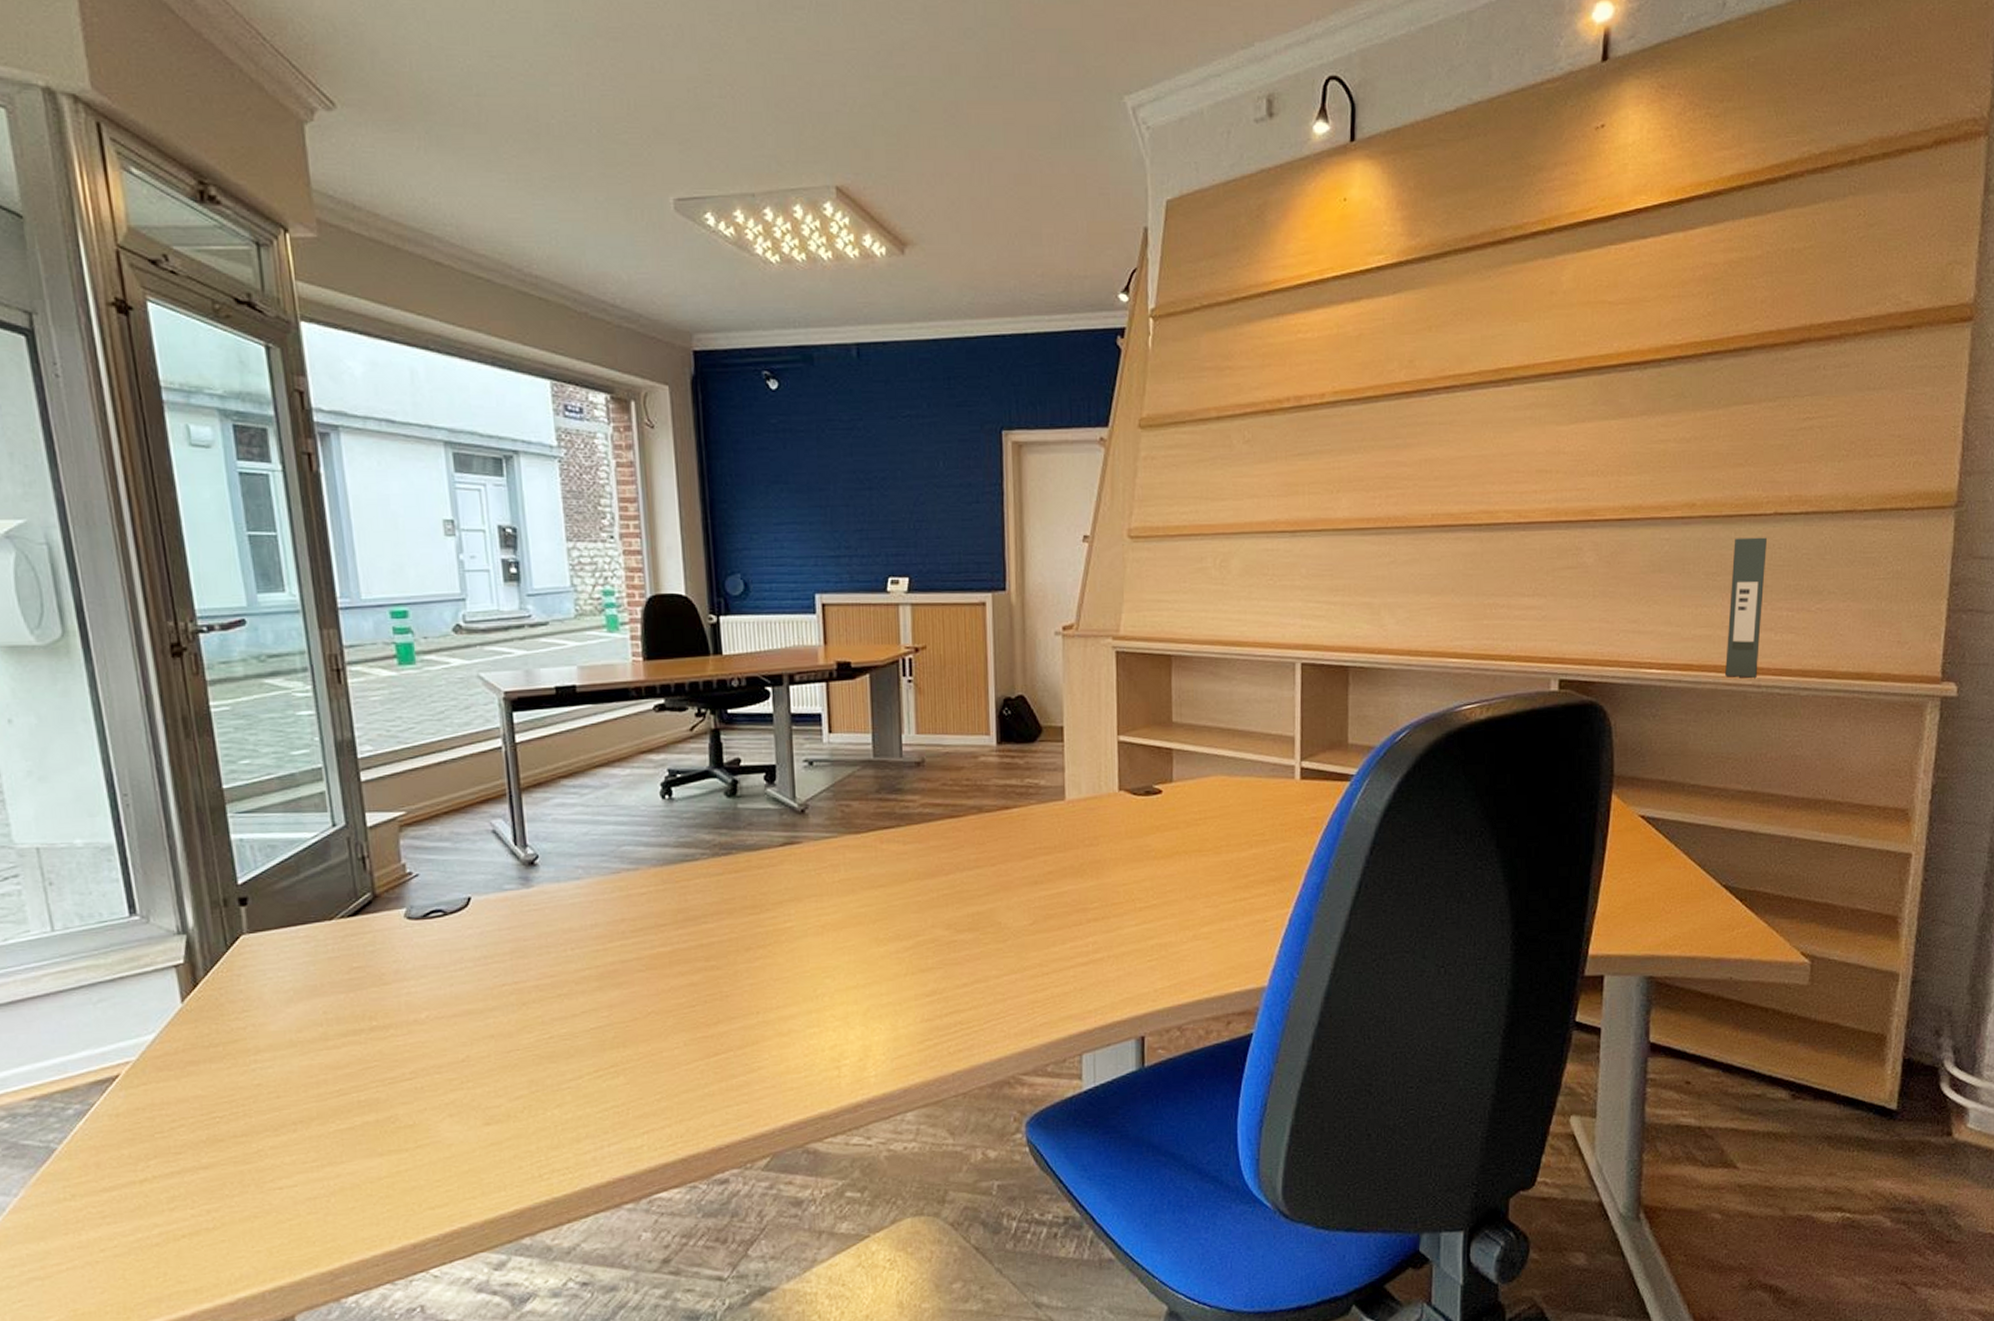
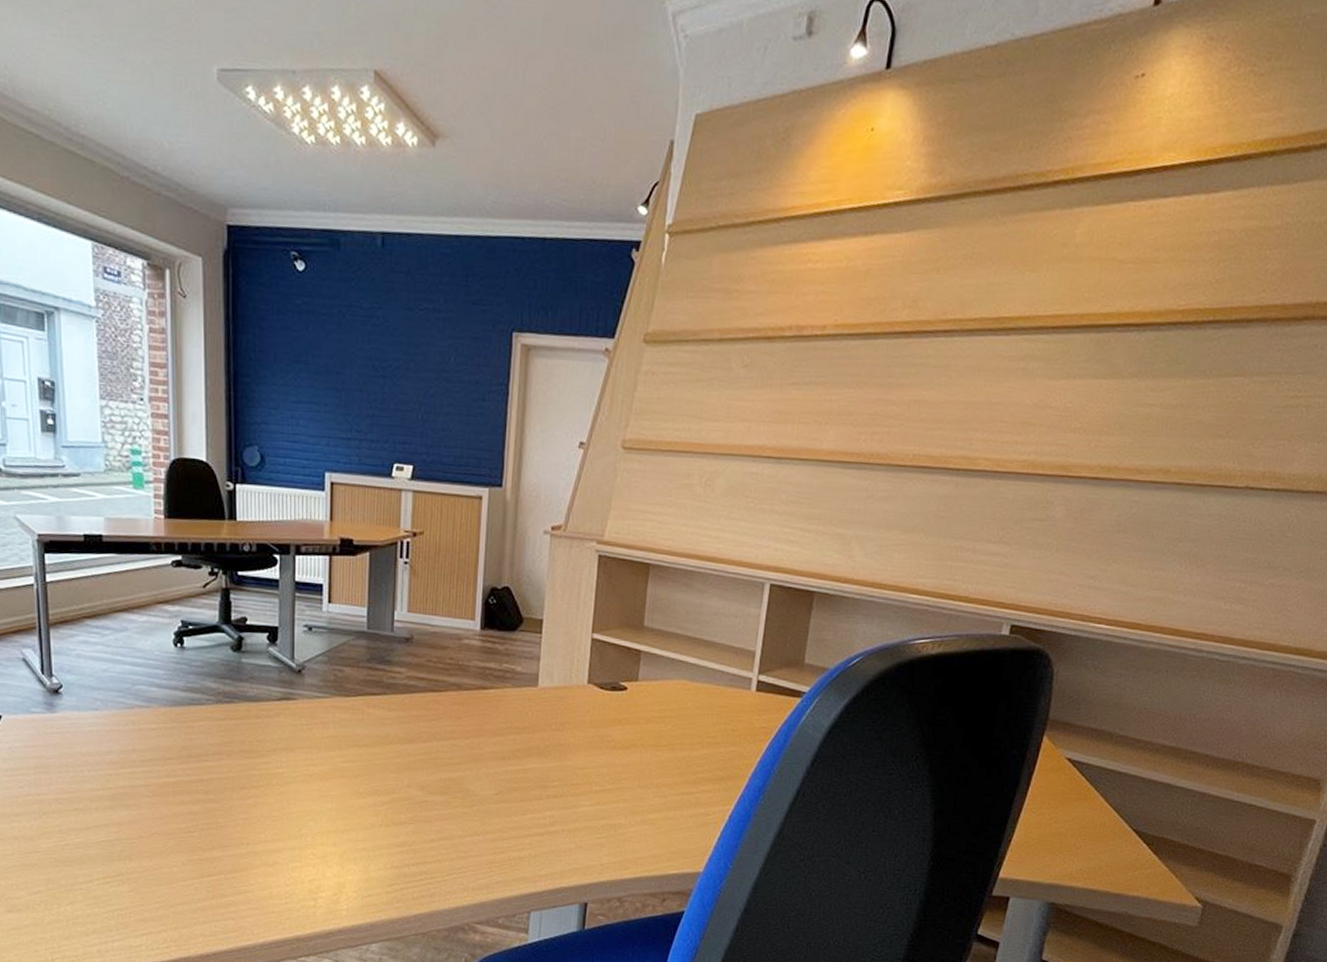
binder: present [1725,537,1767,678] -> none [1170,507,1234,642]

